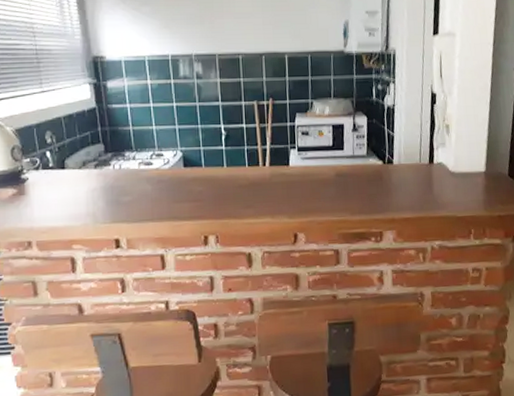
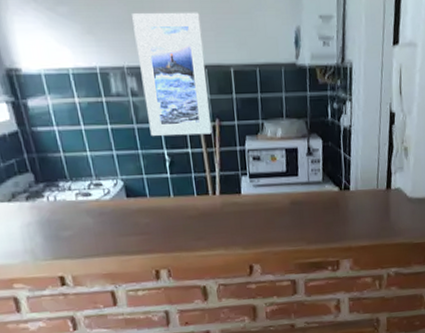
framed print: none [203,10,265,113] -> present [132,12,212,136]

